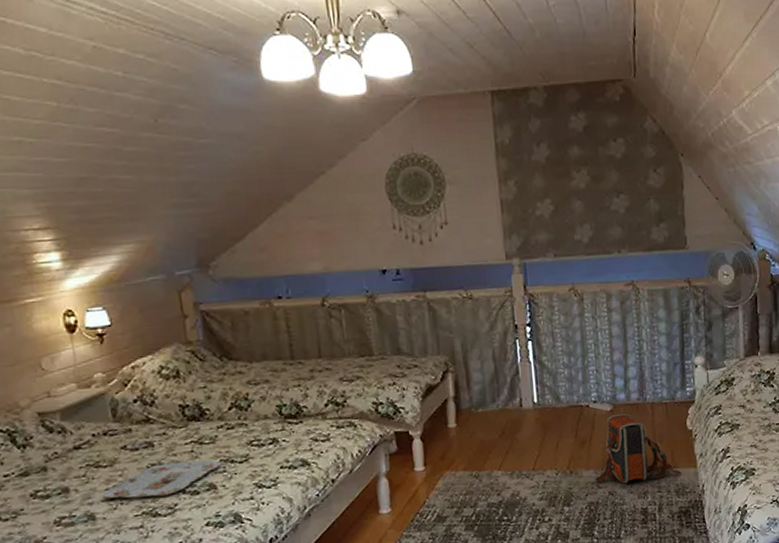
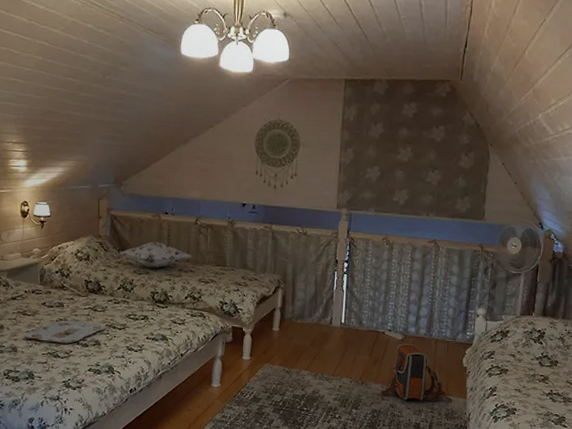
decorative pillow: none [220,337,325,374] -> present [118,242,192,268]

